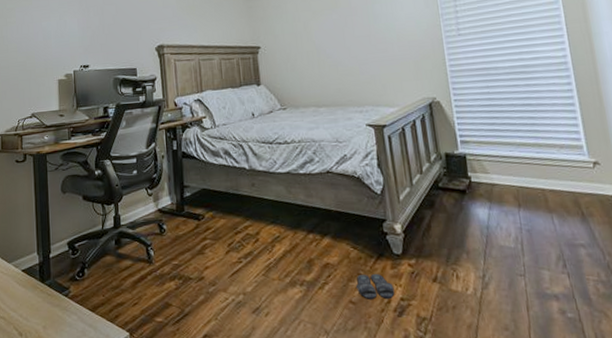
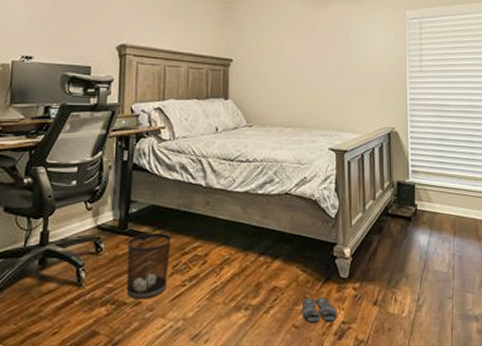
waste bin: none [186,214,225,275] -> present [126,232,172,300]

